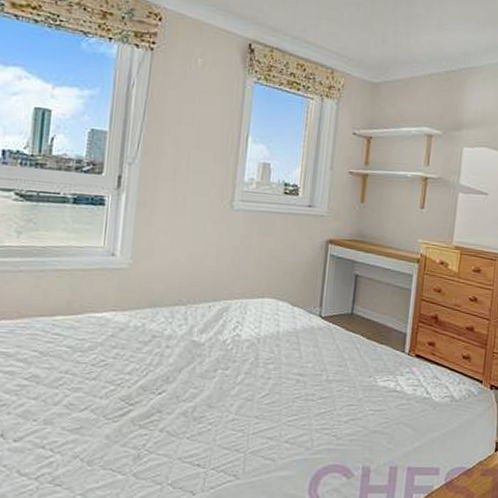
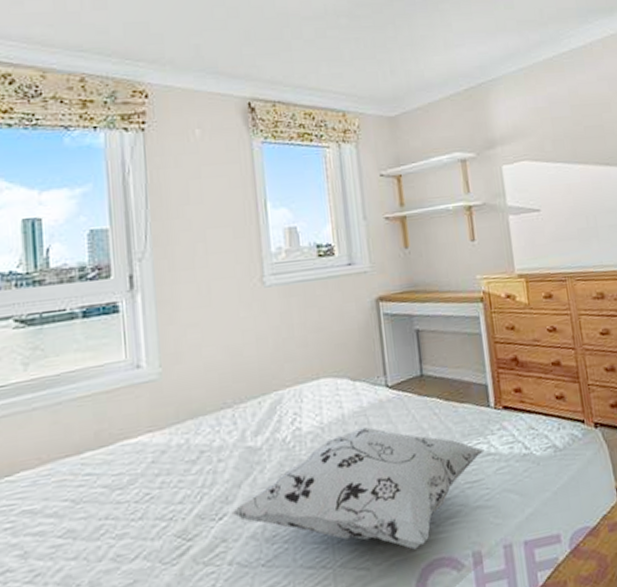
decorative pillow: none [168,345,392,453] -> present [229,426,485,550]

